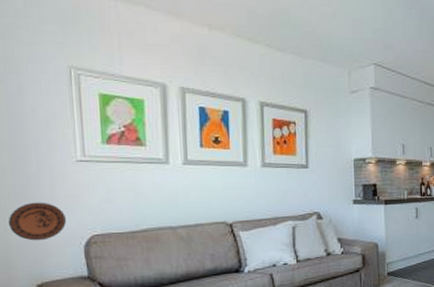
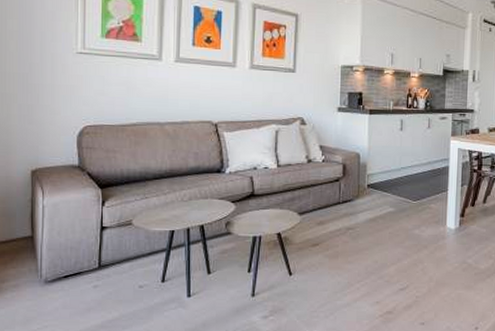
decorative plate: present [8,202,66,241] -> none [10,90,62,128]

